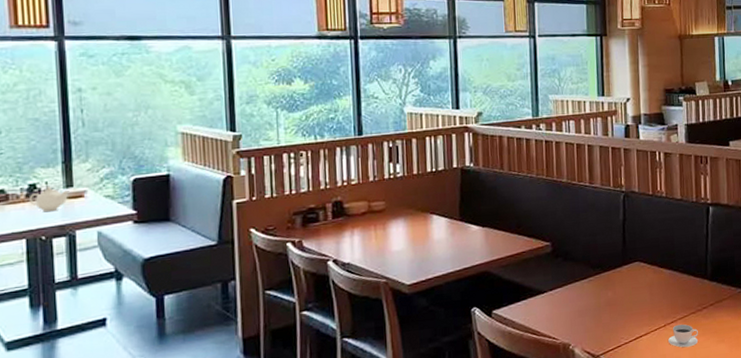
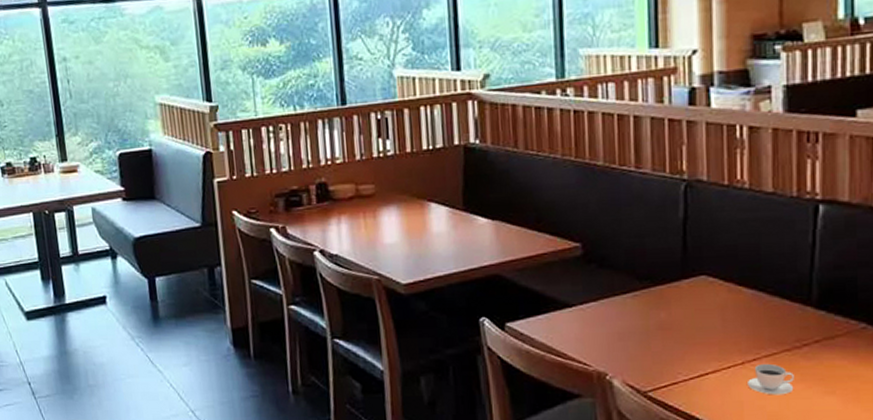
teapot: present [28,187,69,212] -> none [31,161,65,187]

